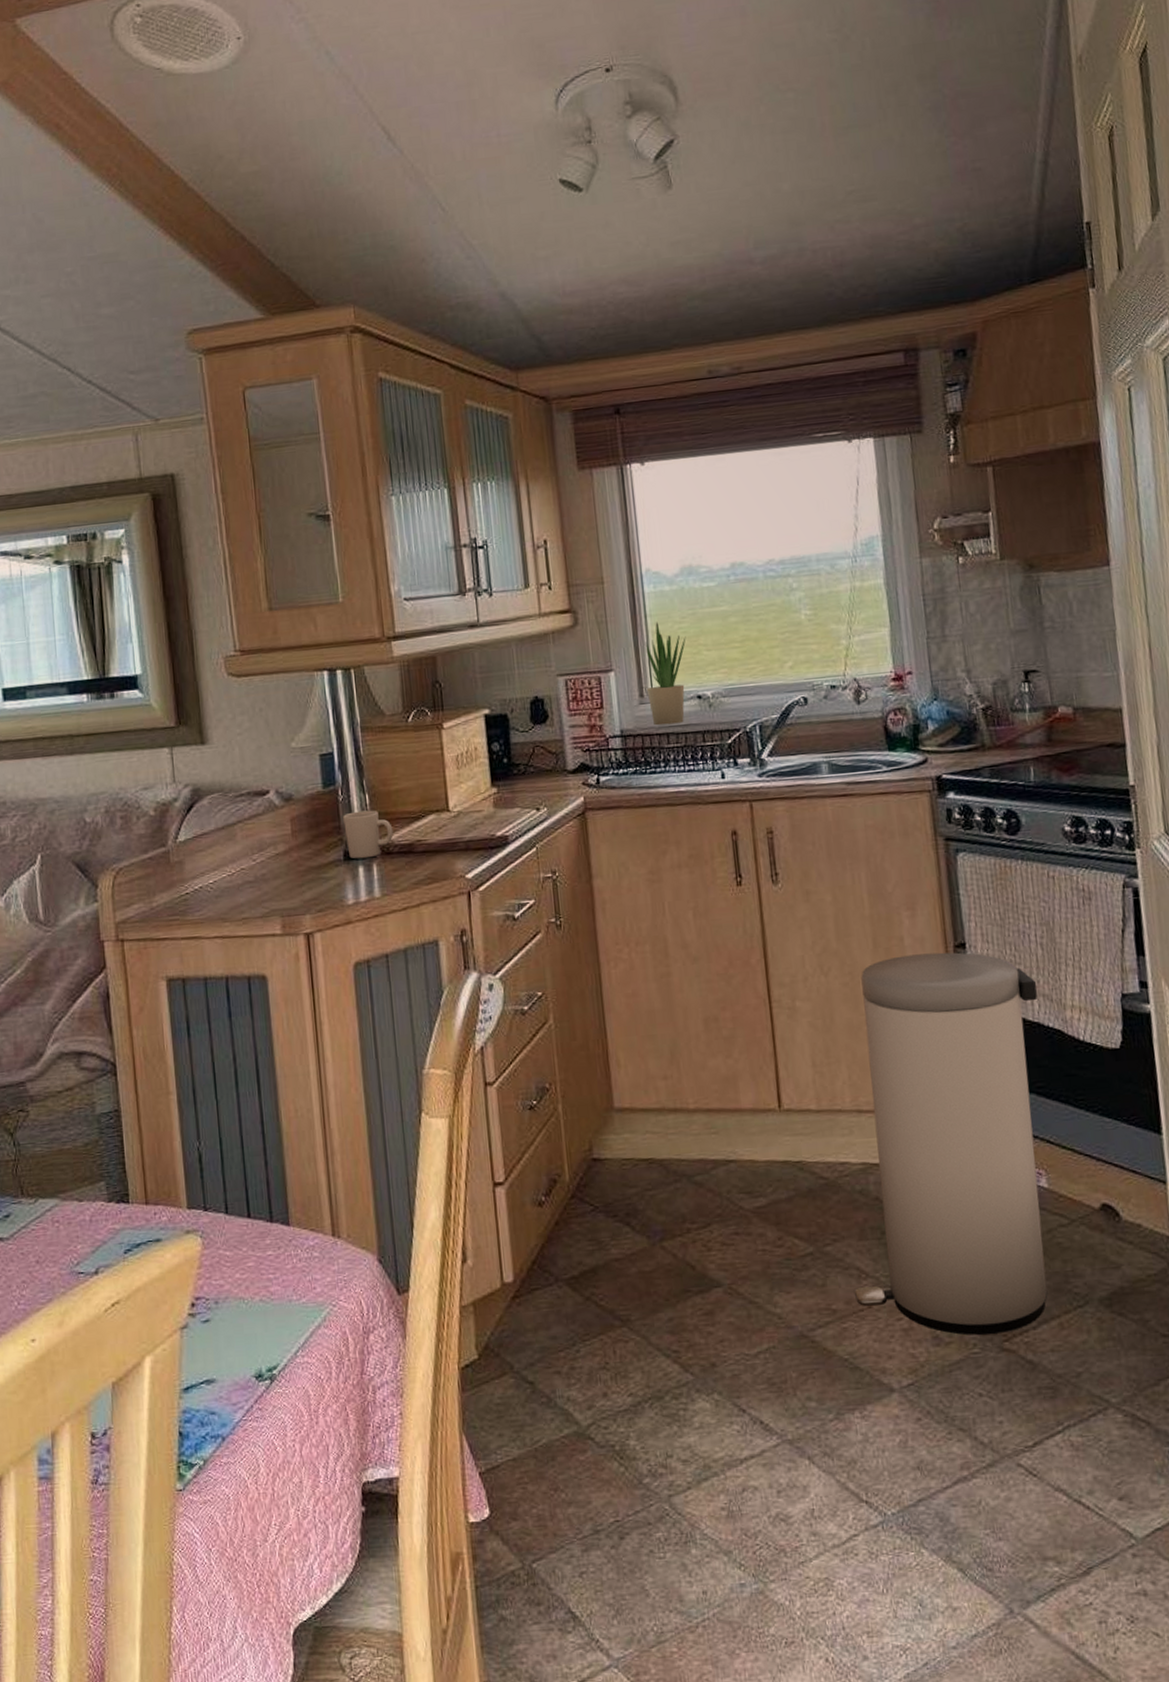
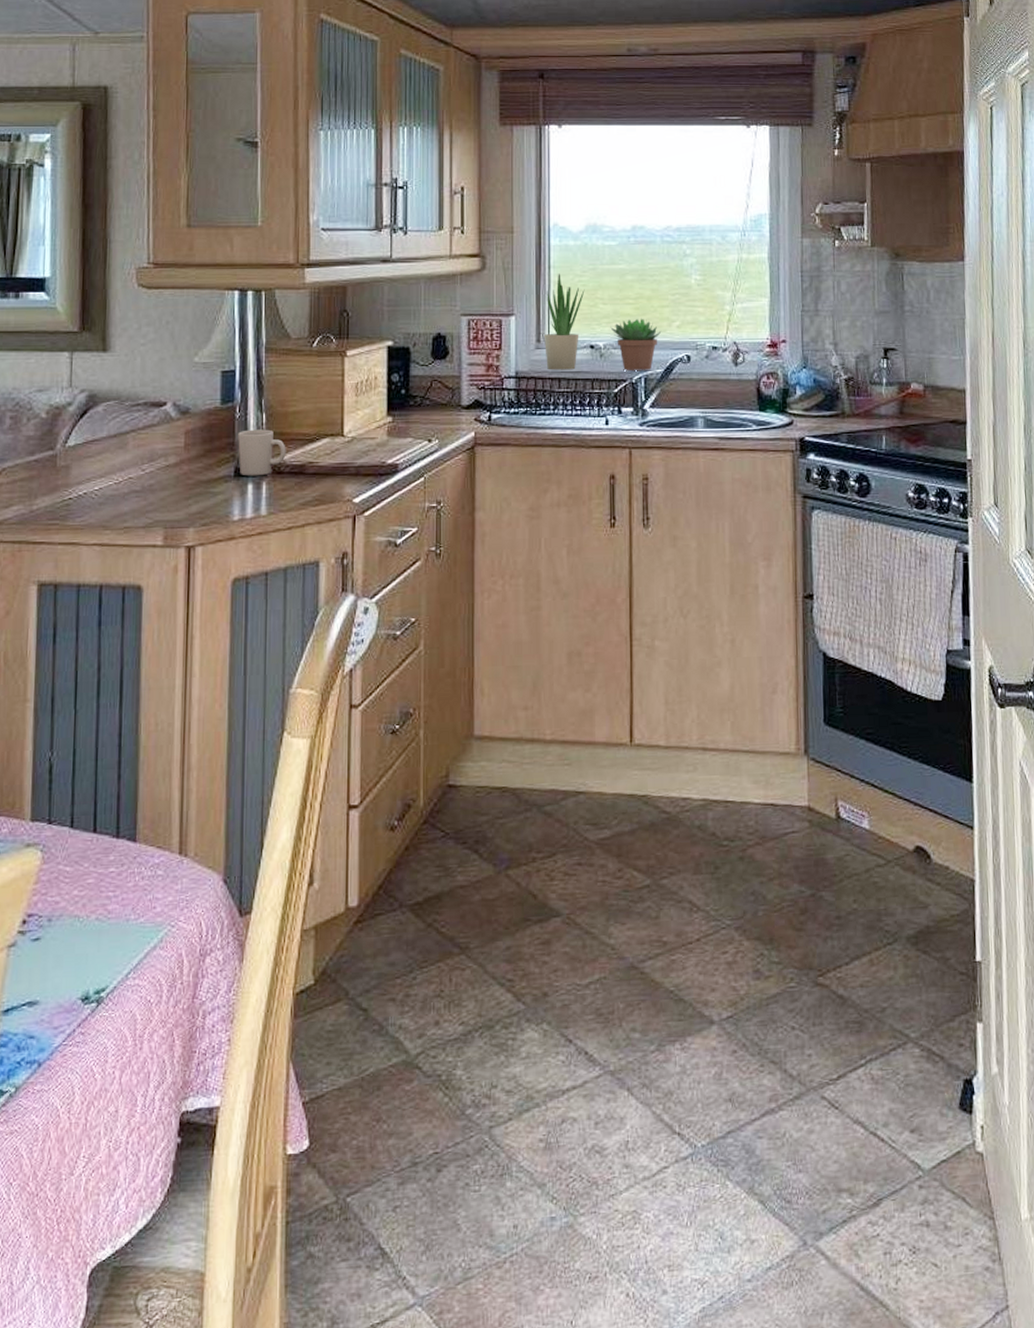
succulent plant: none [717,661,772,720] -> present [610,318,661,371]
pedal bin: present [855,952,1048,1335] -> none [685,602,874,970]

